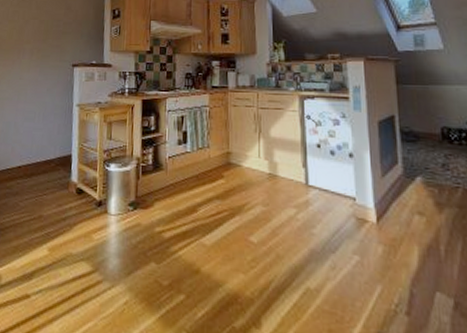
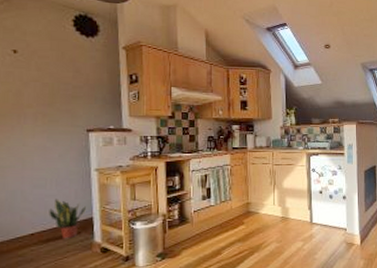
potted plant: none [34,133,66,175] -> present [49,199,86,239]

